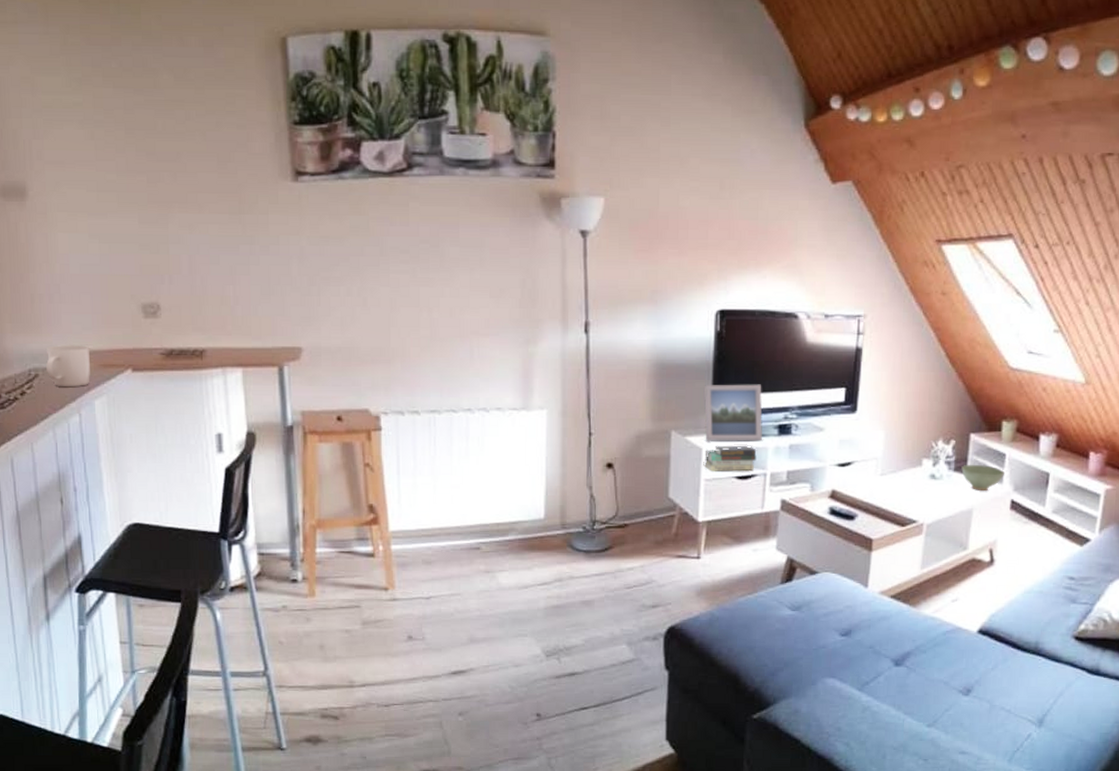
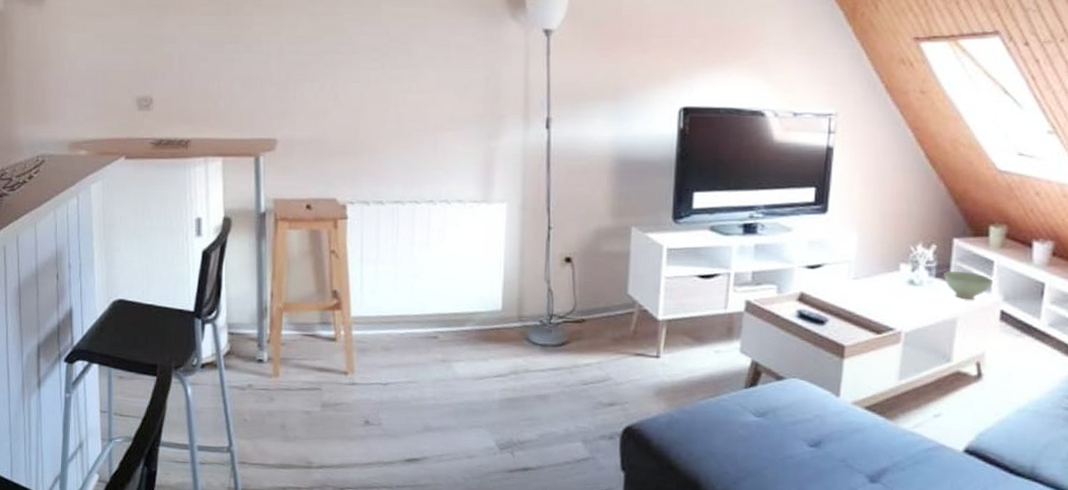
mug: present [46,345,91,388] -> none [52,134,90,173]
books: present [703,445,757,472] -> none [664,243,720,270]
picture frame: present [704,384,763,441] -> none [666,181,727,240]

